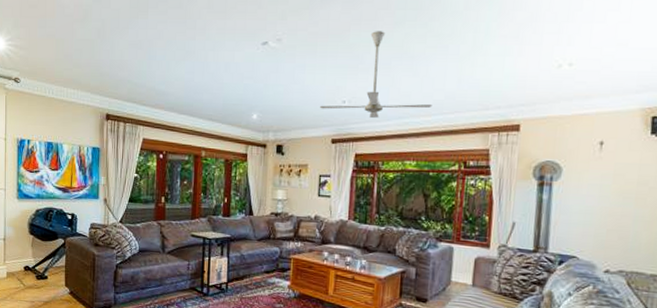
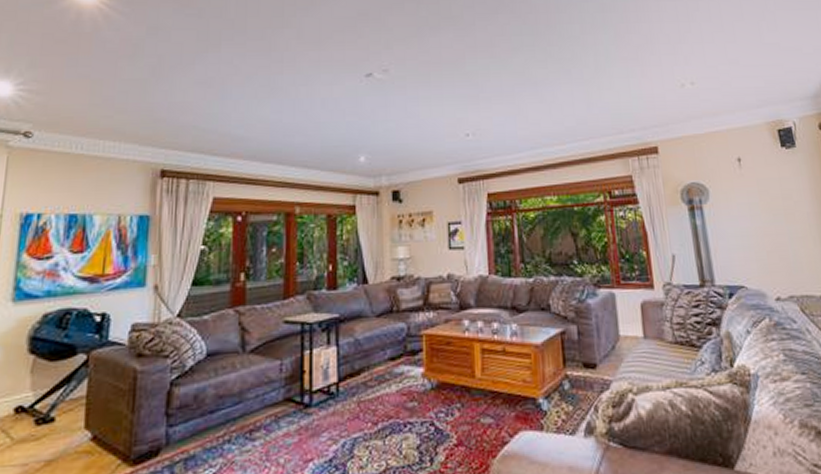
ceiling fan: present [320,31,433,118] -> none [440,57,565,150]

